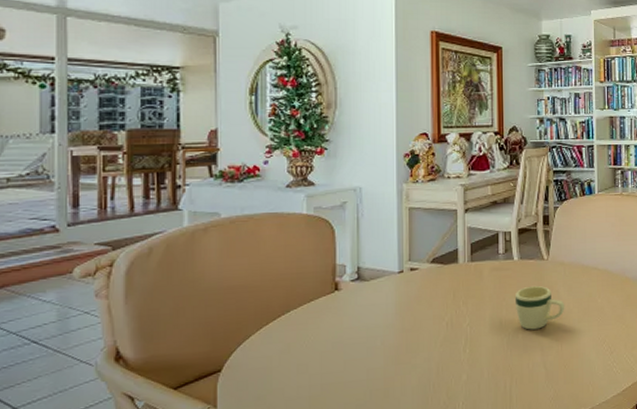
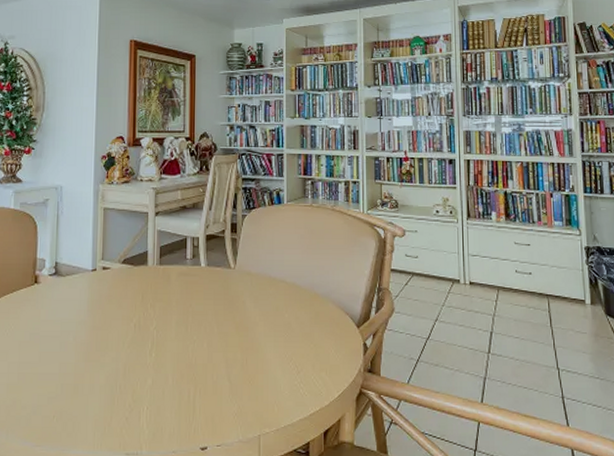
mug: present [516,285,565,330] -> none [202,294,251,340]

